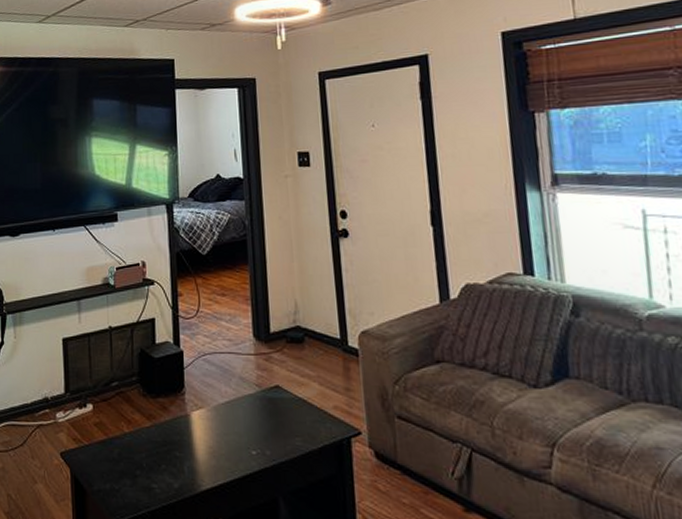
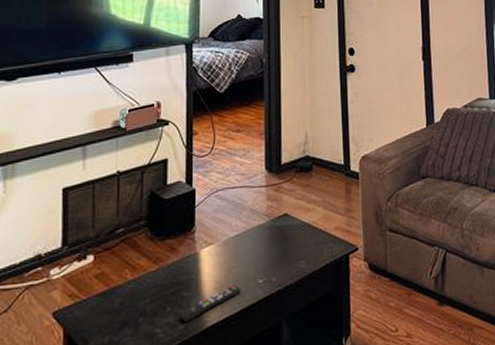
remote control: none [174,453,234,483] -> present [179,285,241,323]

